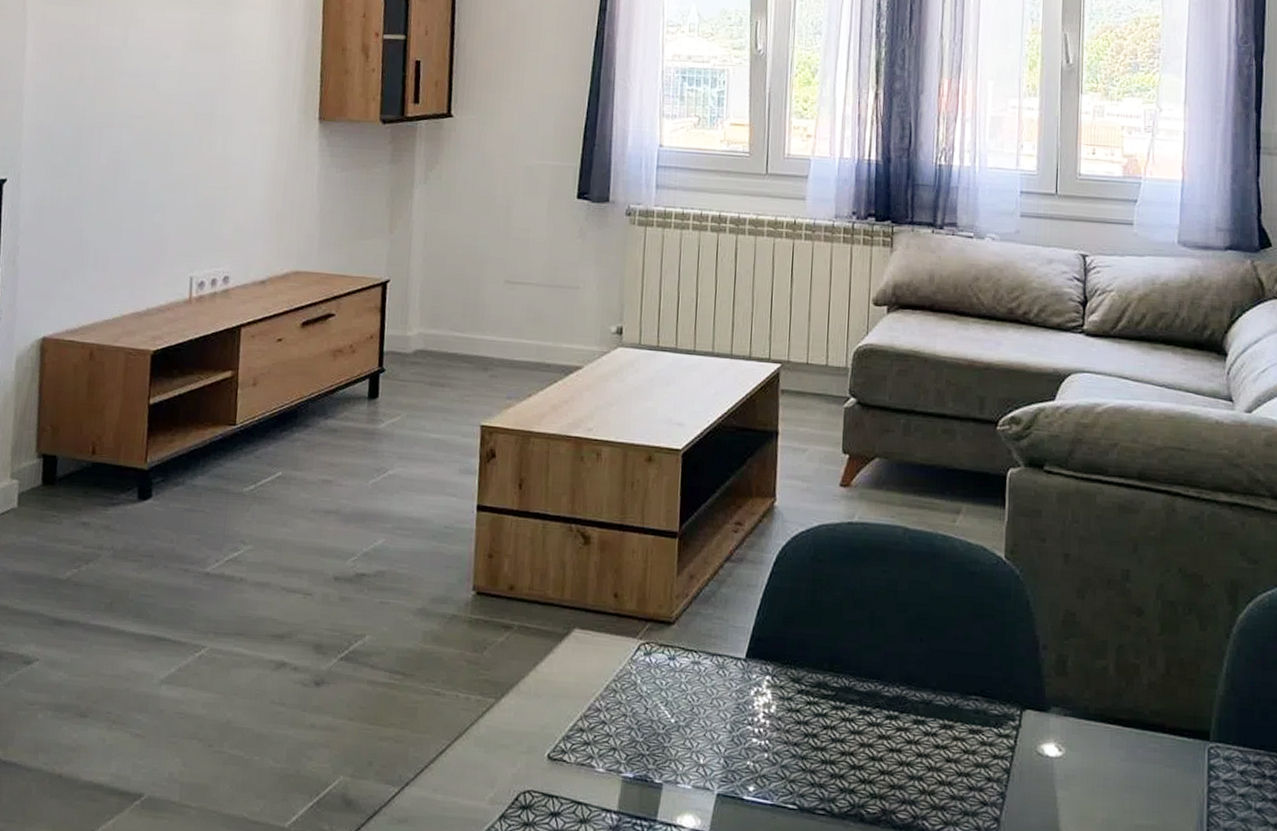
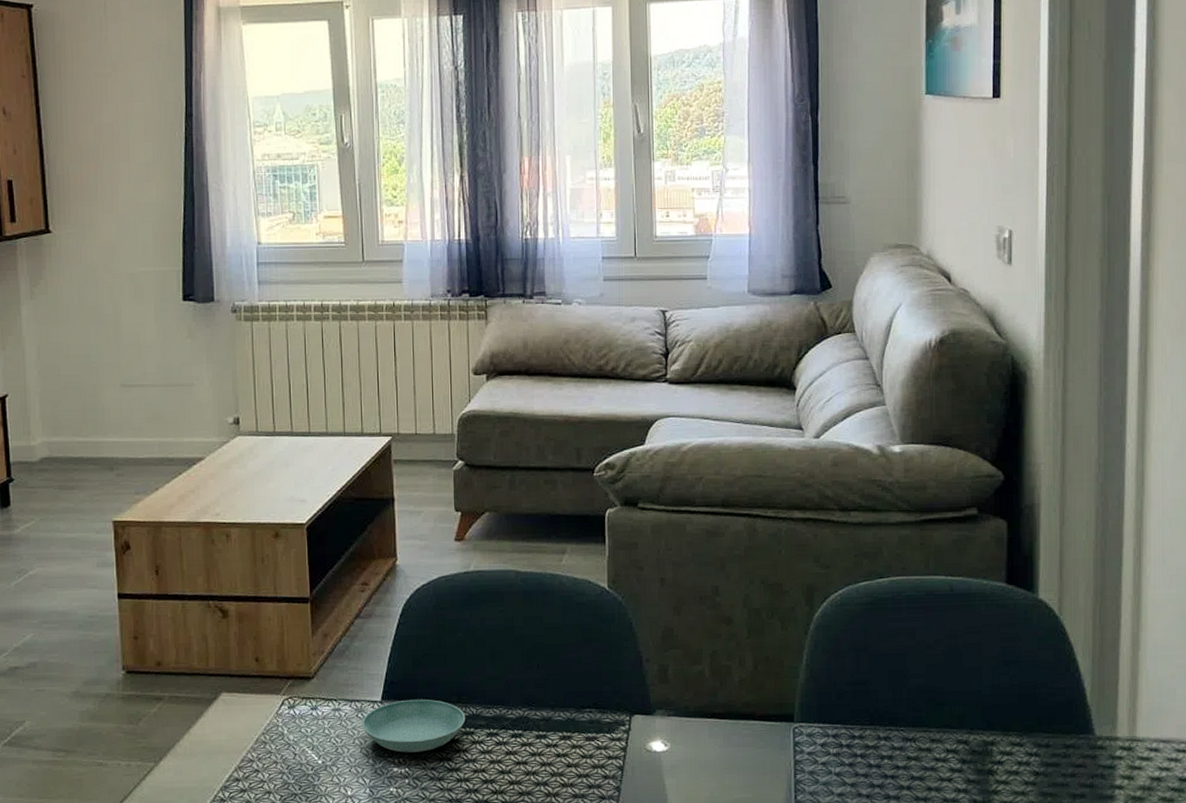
saucer: none [722,660,837,724] -> present [362,699,466,753]

